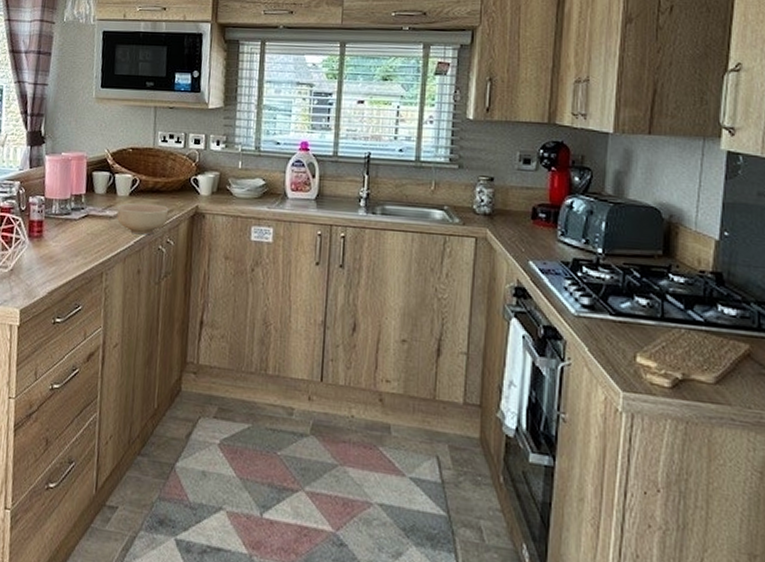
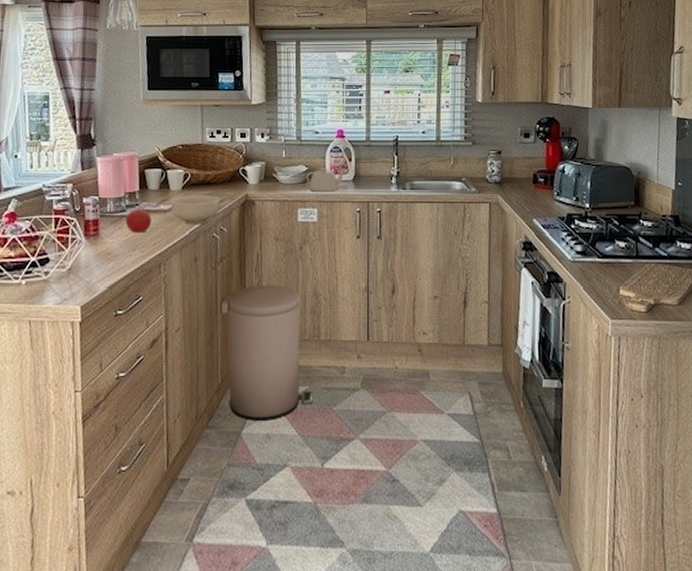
fruit: none [69,211,96,239] -> present [125,207,151,233]
pedal bin: none [162,306,256,457] -> present [221,285,313,421]
teapot: none [261,182,309,212] -> present [305,167,346,193]

